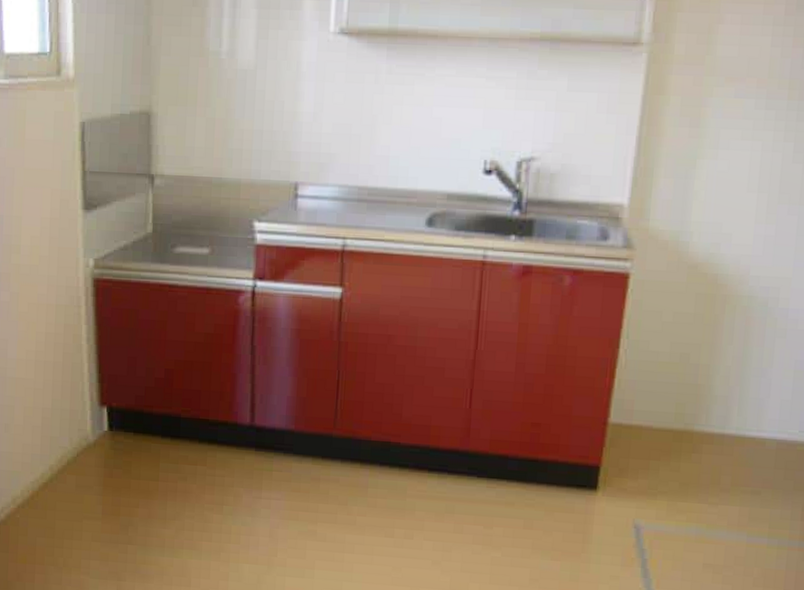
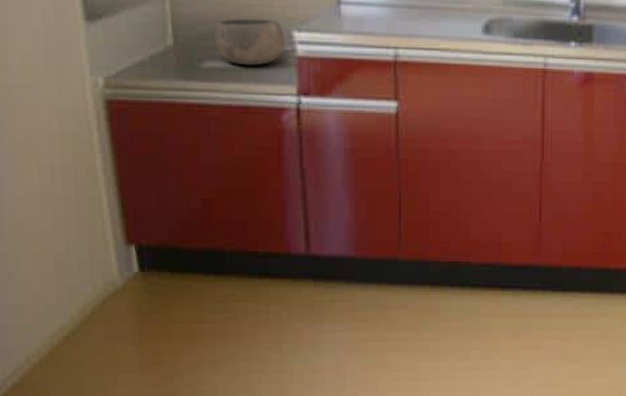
bowl: none [186,209,247,252] -> present [213,18,286,66]

